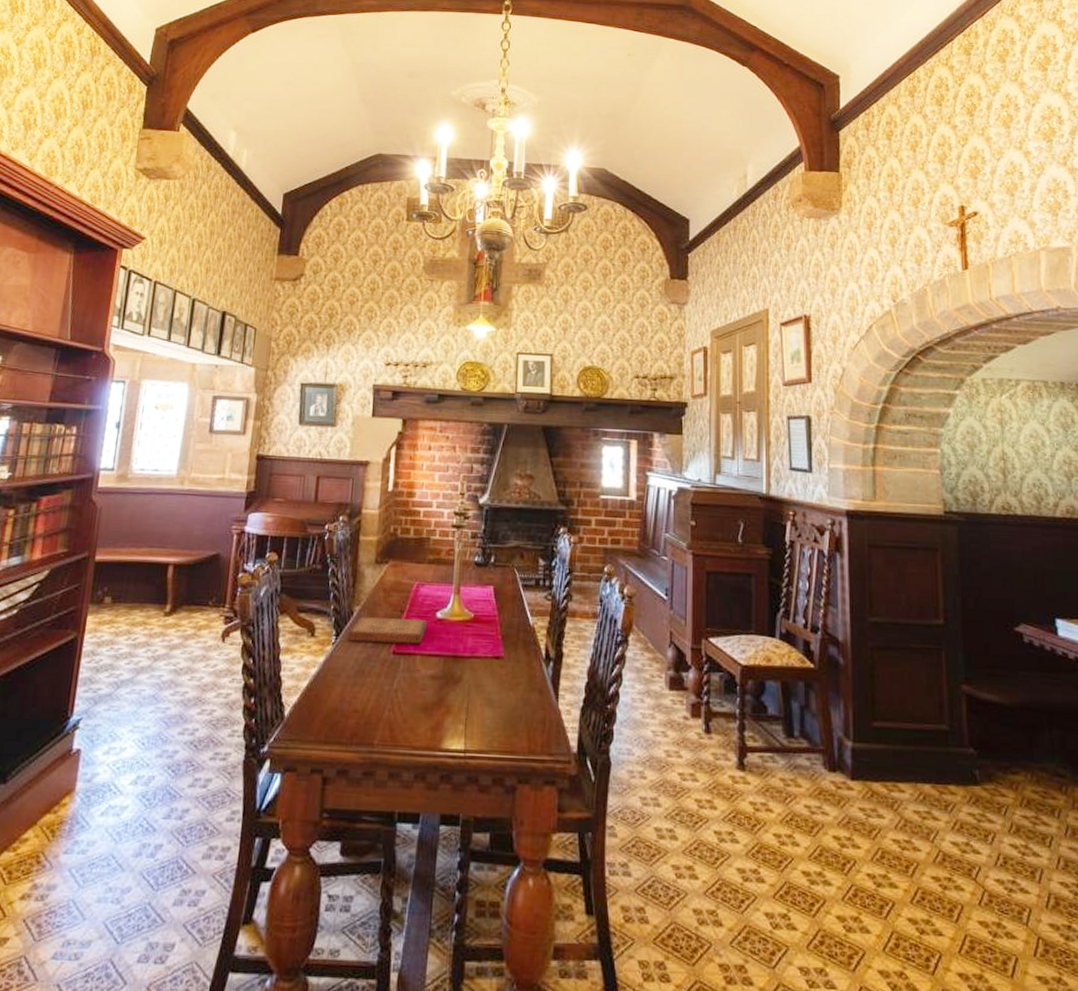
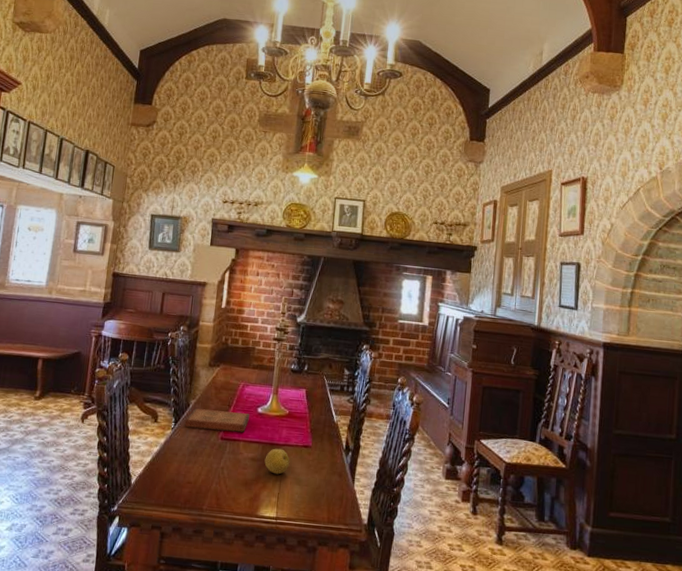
fruit: none [447,662,478,695] -> present [264,448,290,475]

